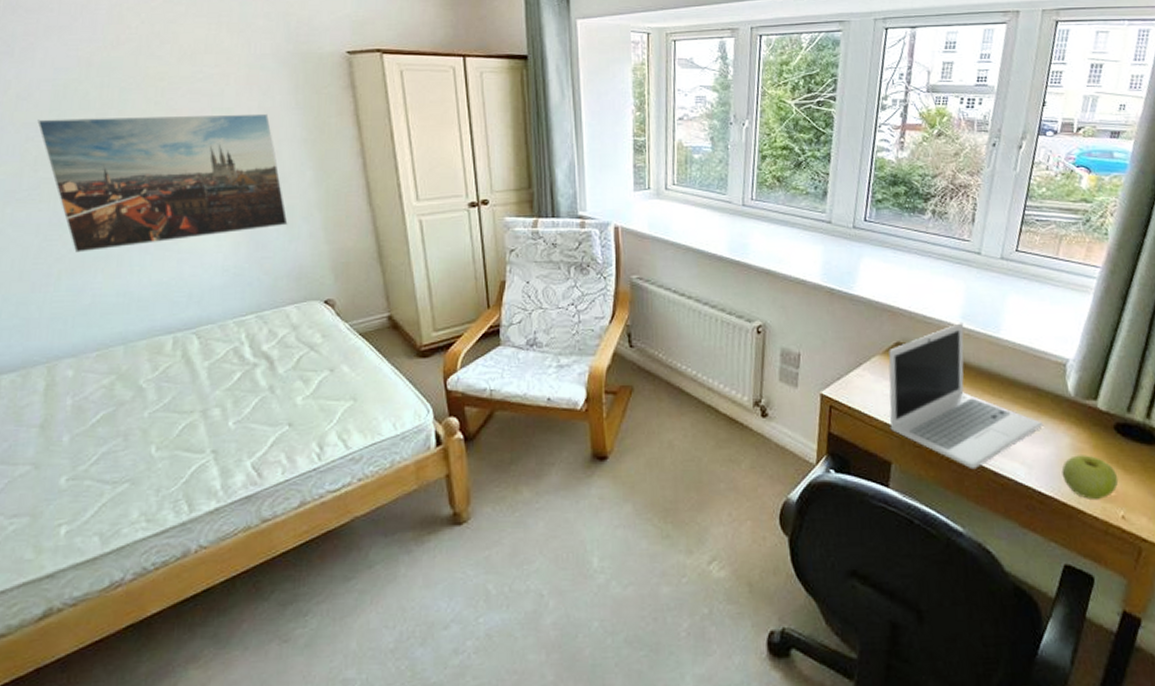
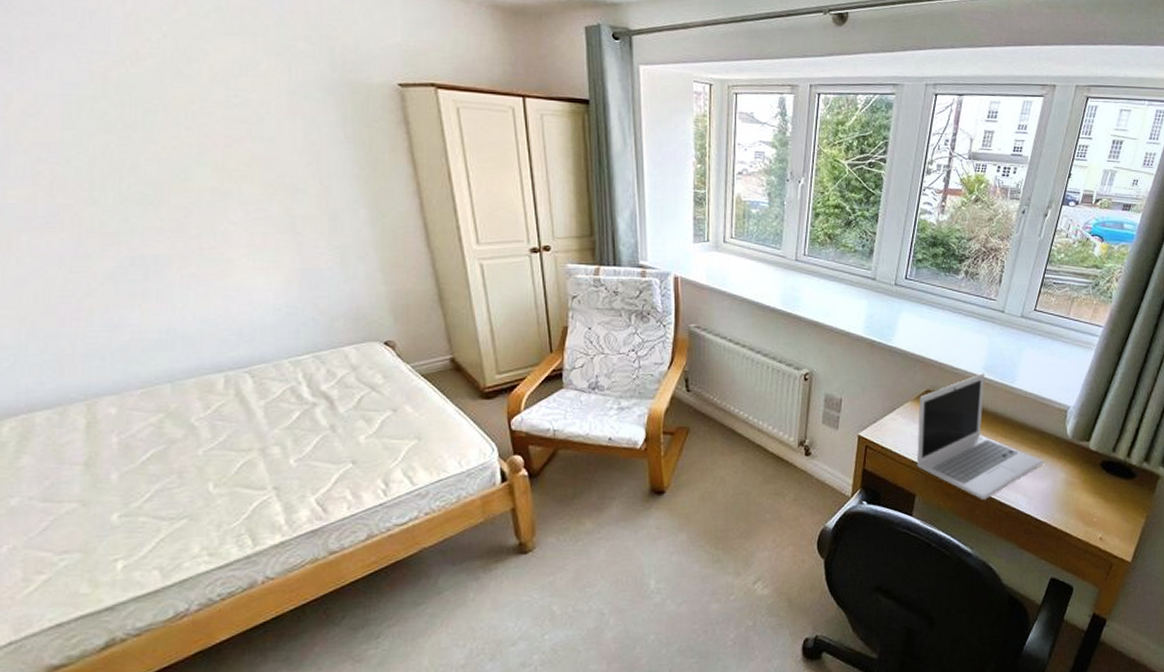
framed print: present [37,113,288,253] -> none [49,139,342,286]
apple: present [1061,455,1119,499] -> none [1055,487,1100,524]

